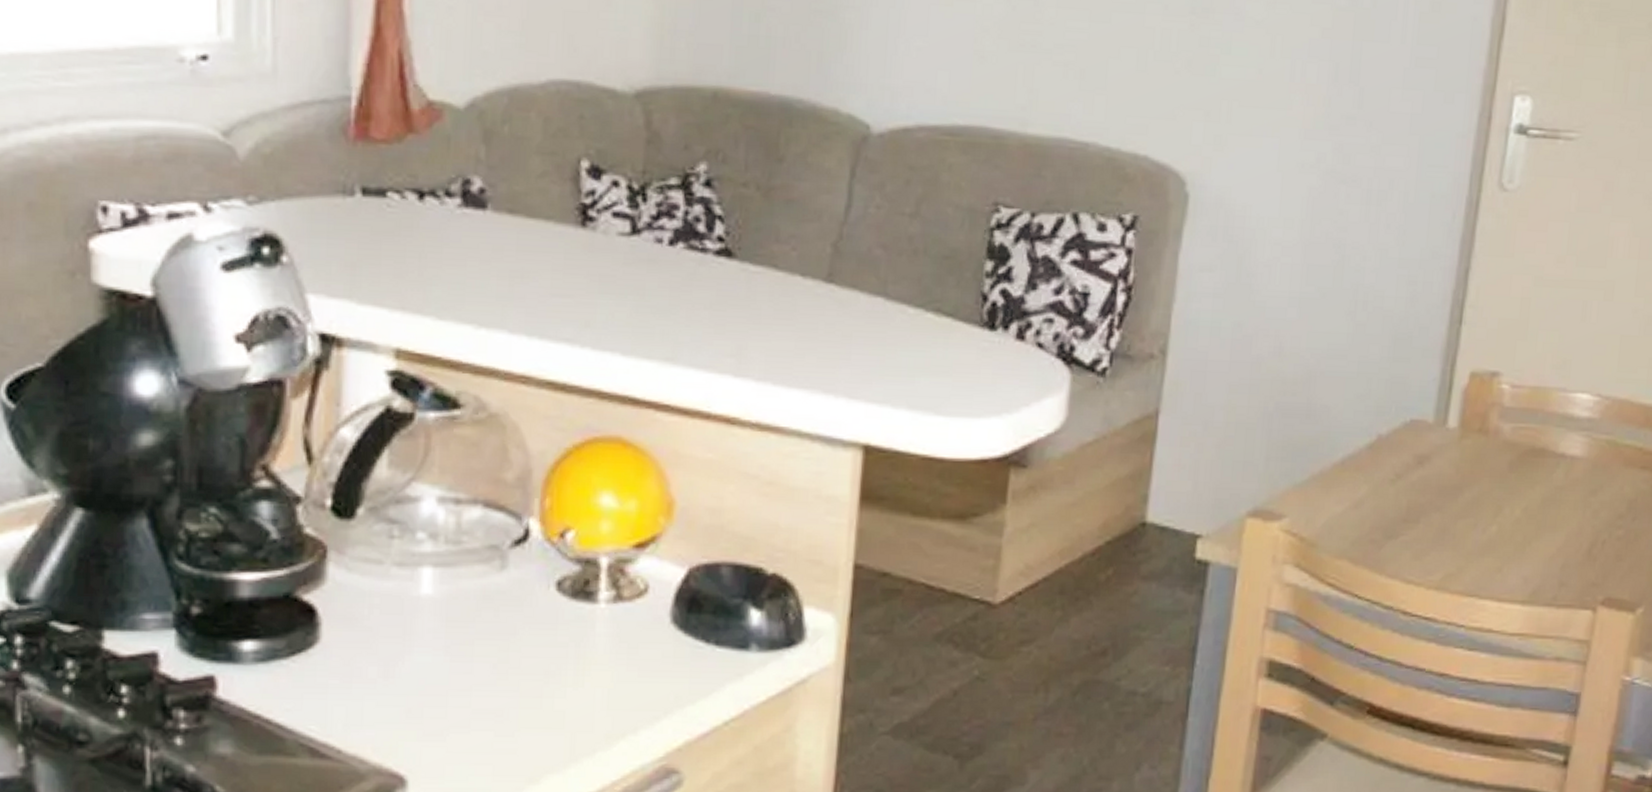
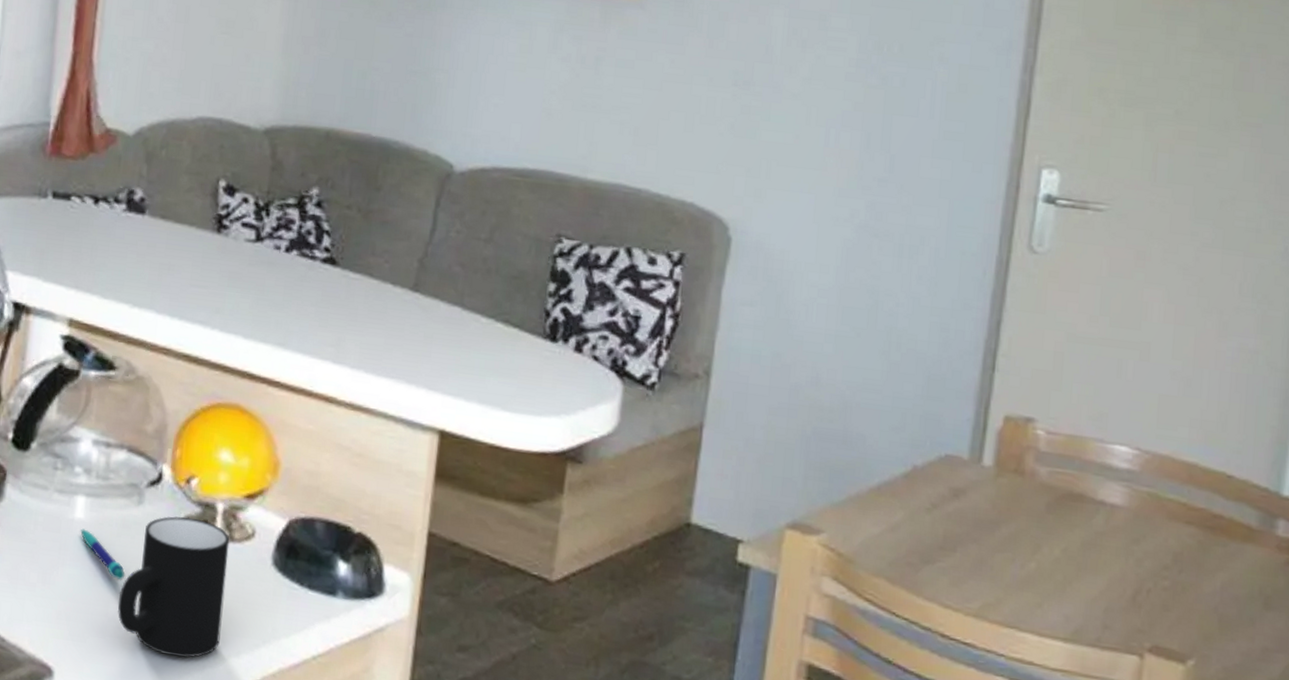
pen: none [429,606,490,663] -> present [80,528,125,581]
mug: none [483,578,618,744] -> present [118,516,230,658]

